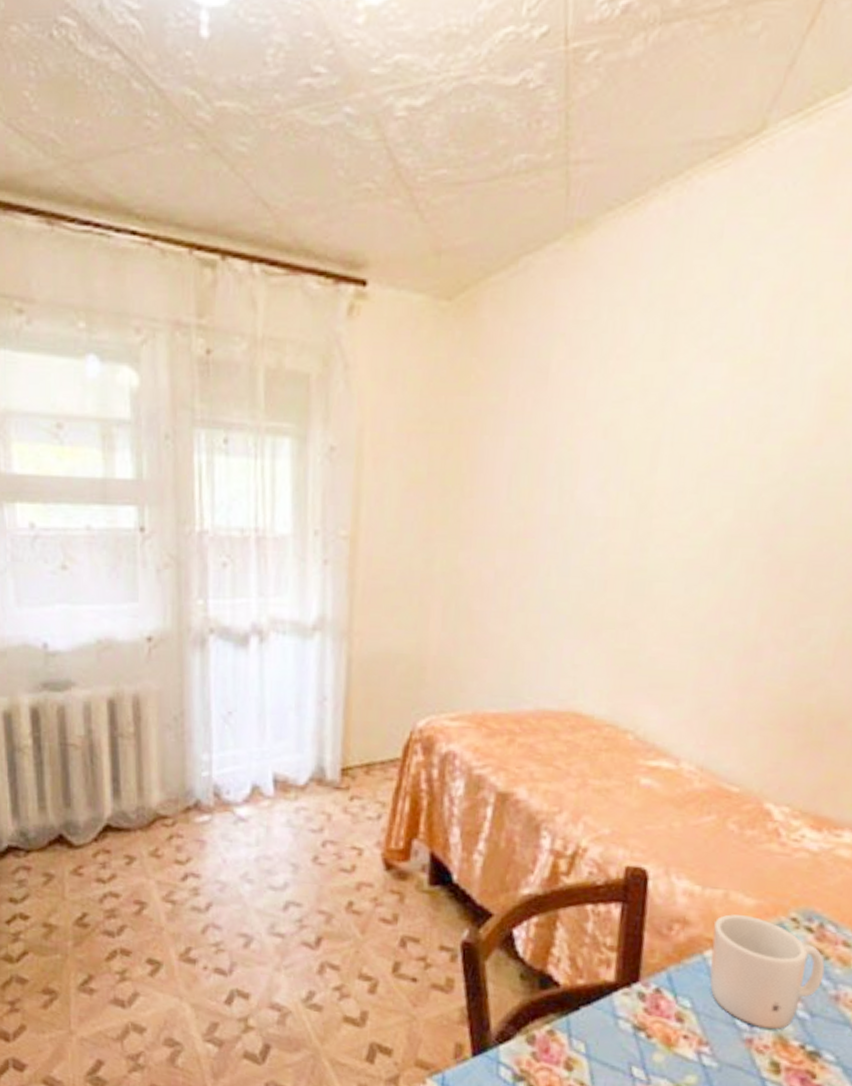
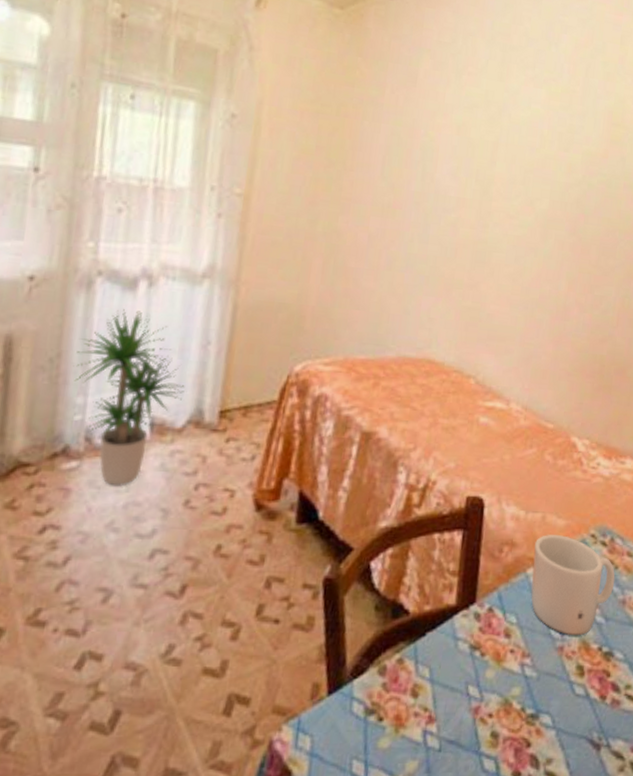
potted plant: none [198,667,304,839] -> present [74,309,185,485]

